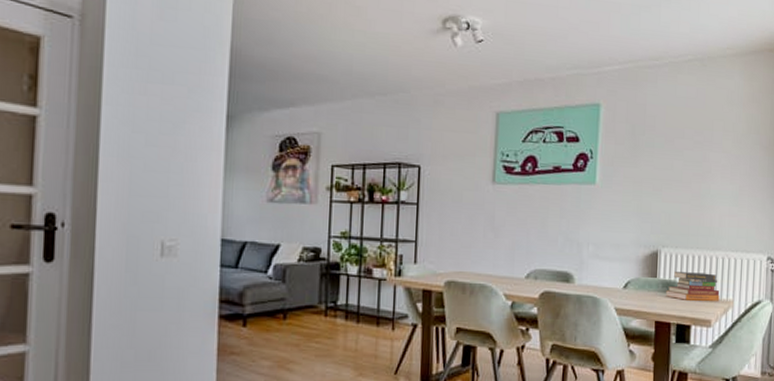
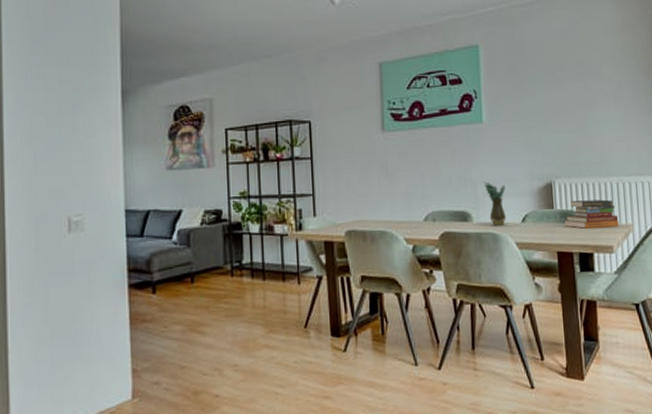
vase: none [589,244,611,290] -> present [483,181,506,226]

